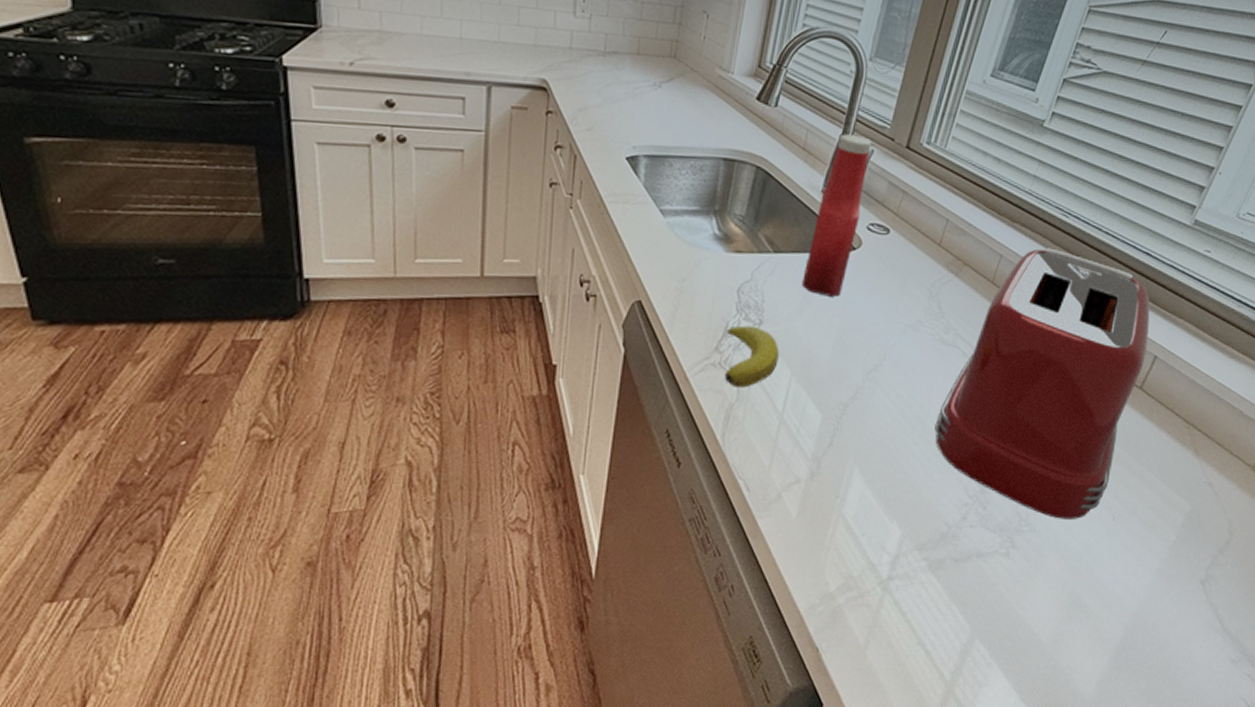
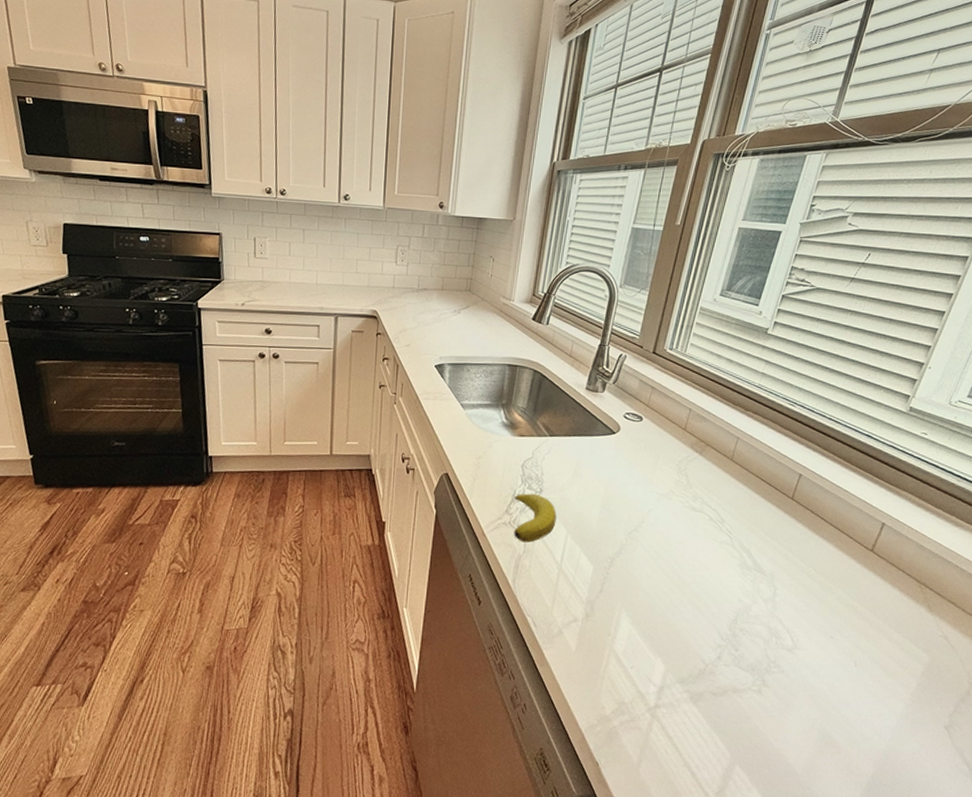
ketchup bottle: present [802,134,872,297] -> none [573,343,624,471]
toaster: present [935,247,1150,519] -> none [689,431,875,664]

